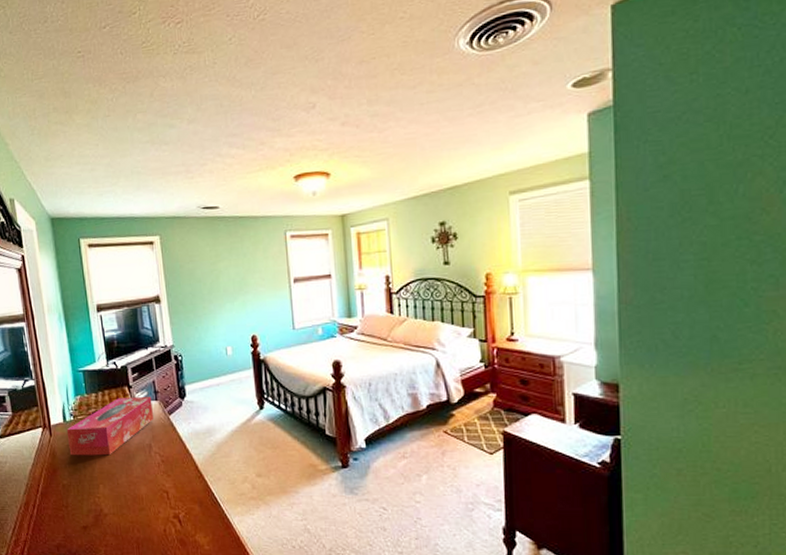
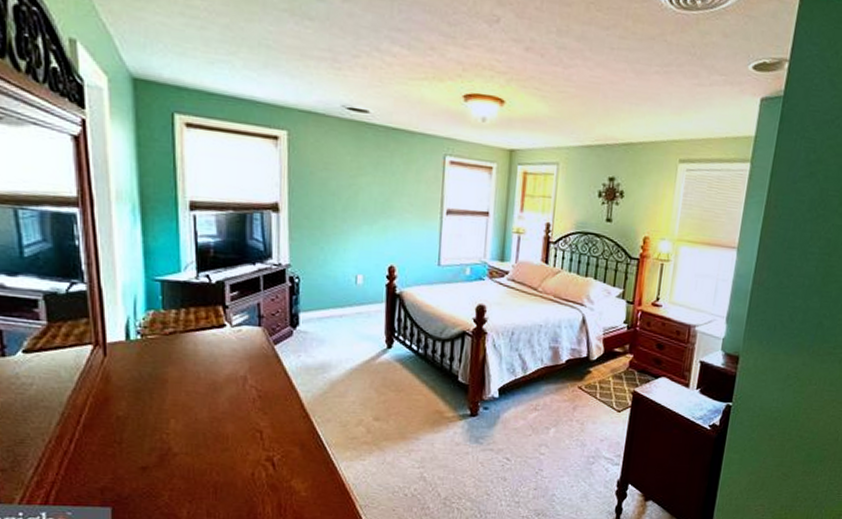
tissue box: present [66,396,153,456] -> none [129,318,254,386]

